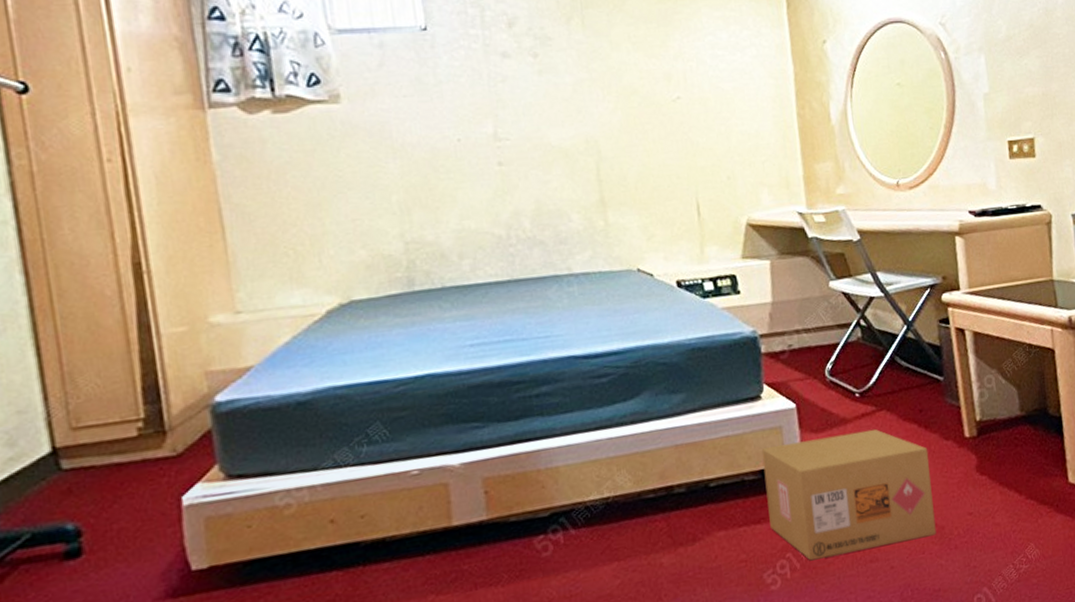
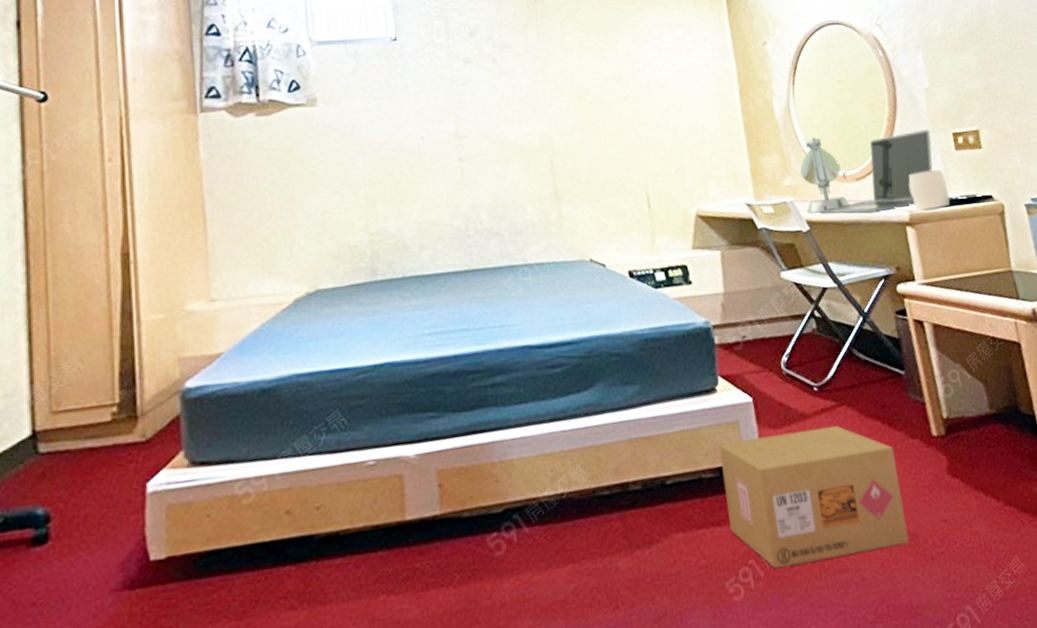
desk lamp: none [854,144,902,223] -> present [800,137,850,214]
laptop: none [871,136,987,224] -> present [819,129,933,215]
mug: none [960,178,1000,220] -> present [908,169,950,211]

